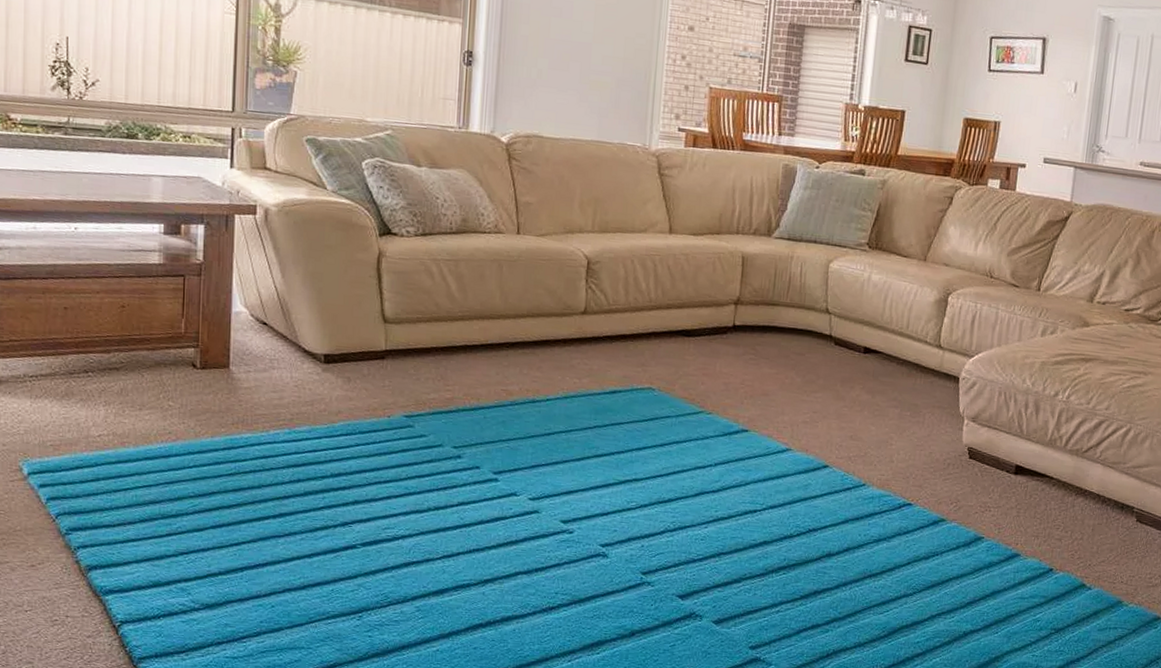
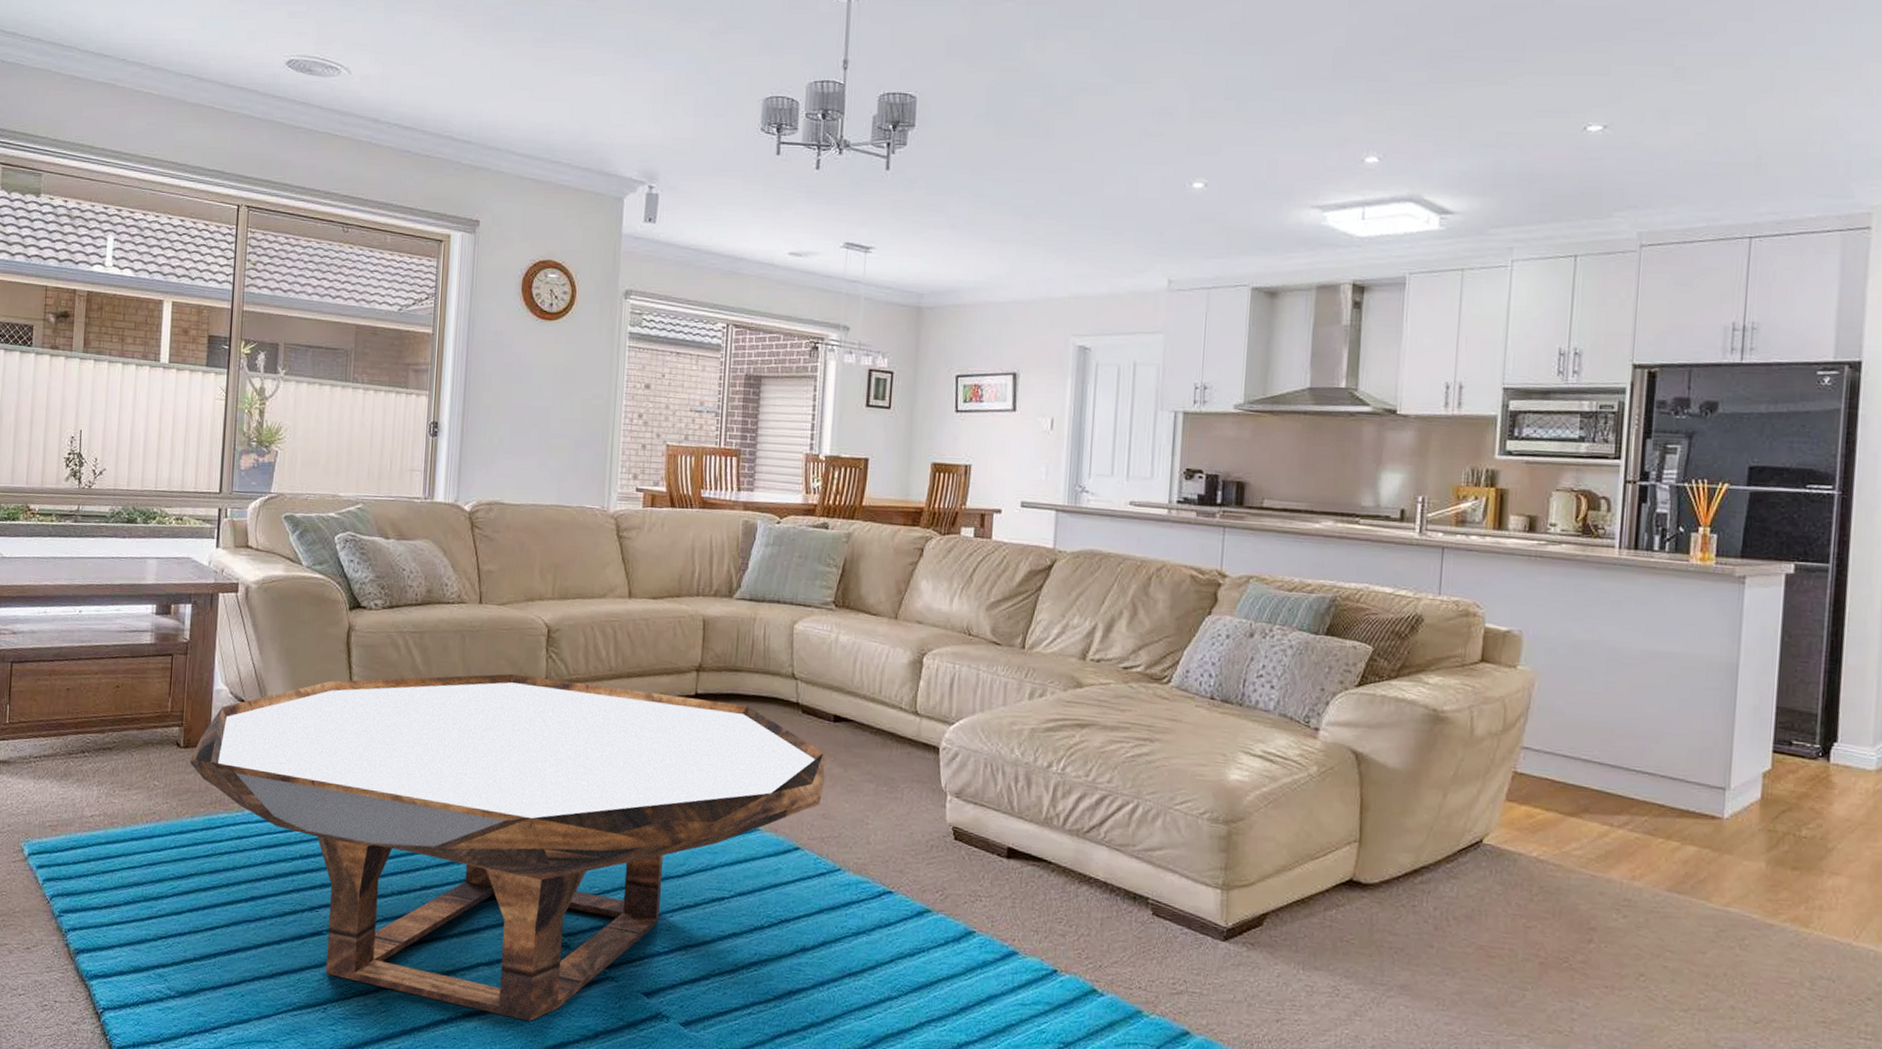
coffee table: none [207,302,855,623] -> present [189,673,825,1021]

